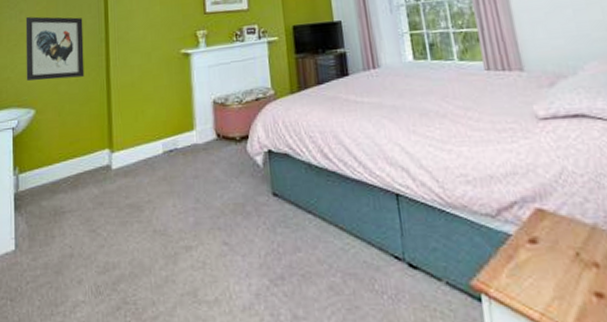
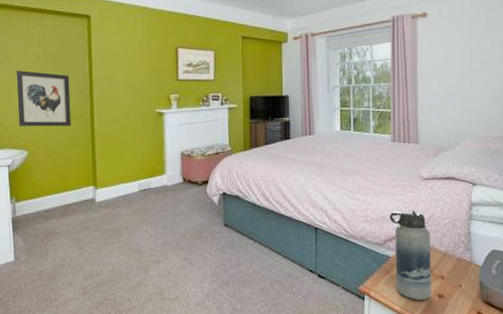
water bottle: none [499,164,584,302] -> present [389,210,431,300]

